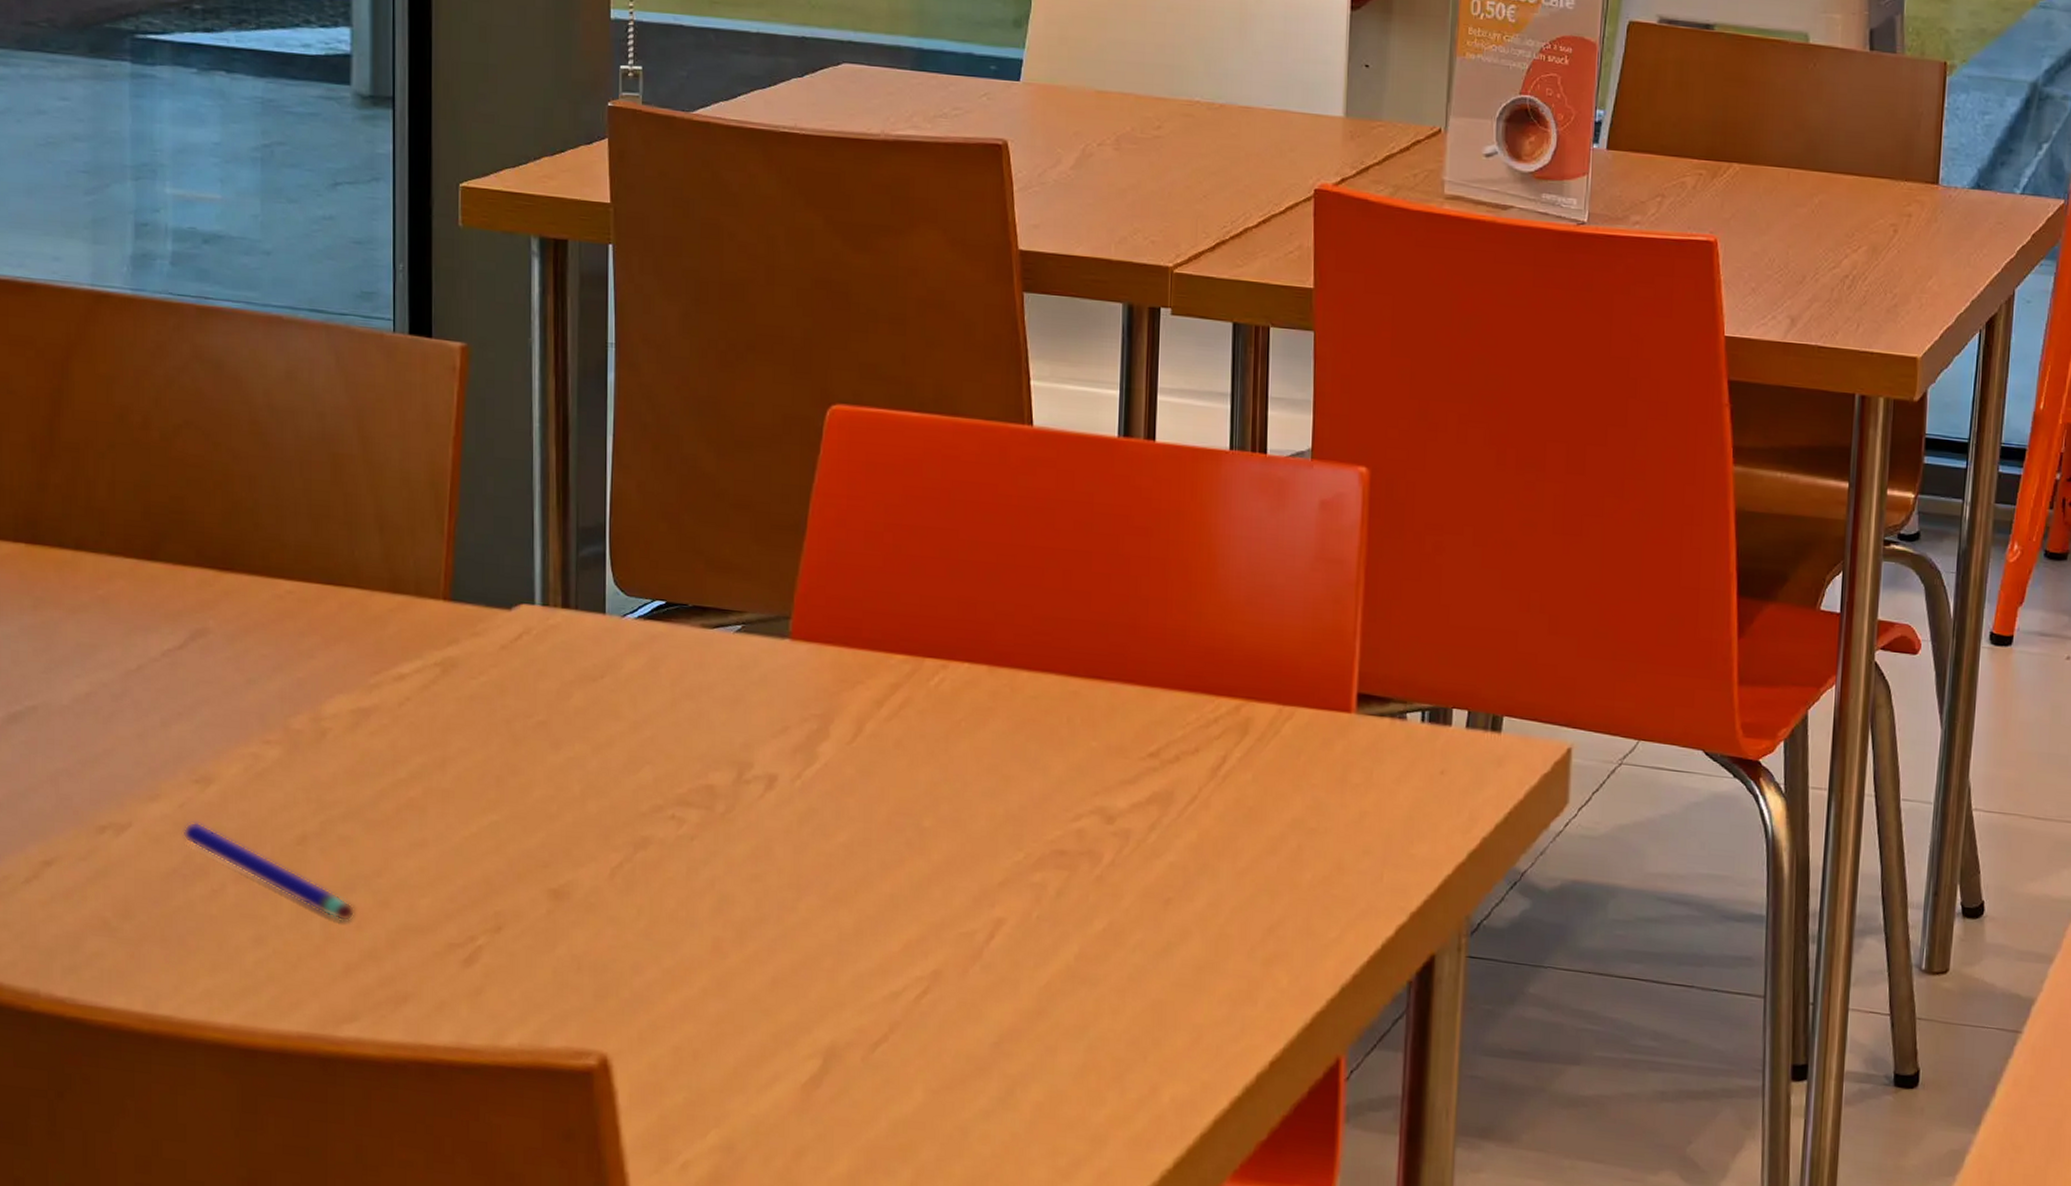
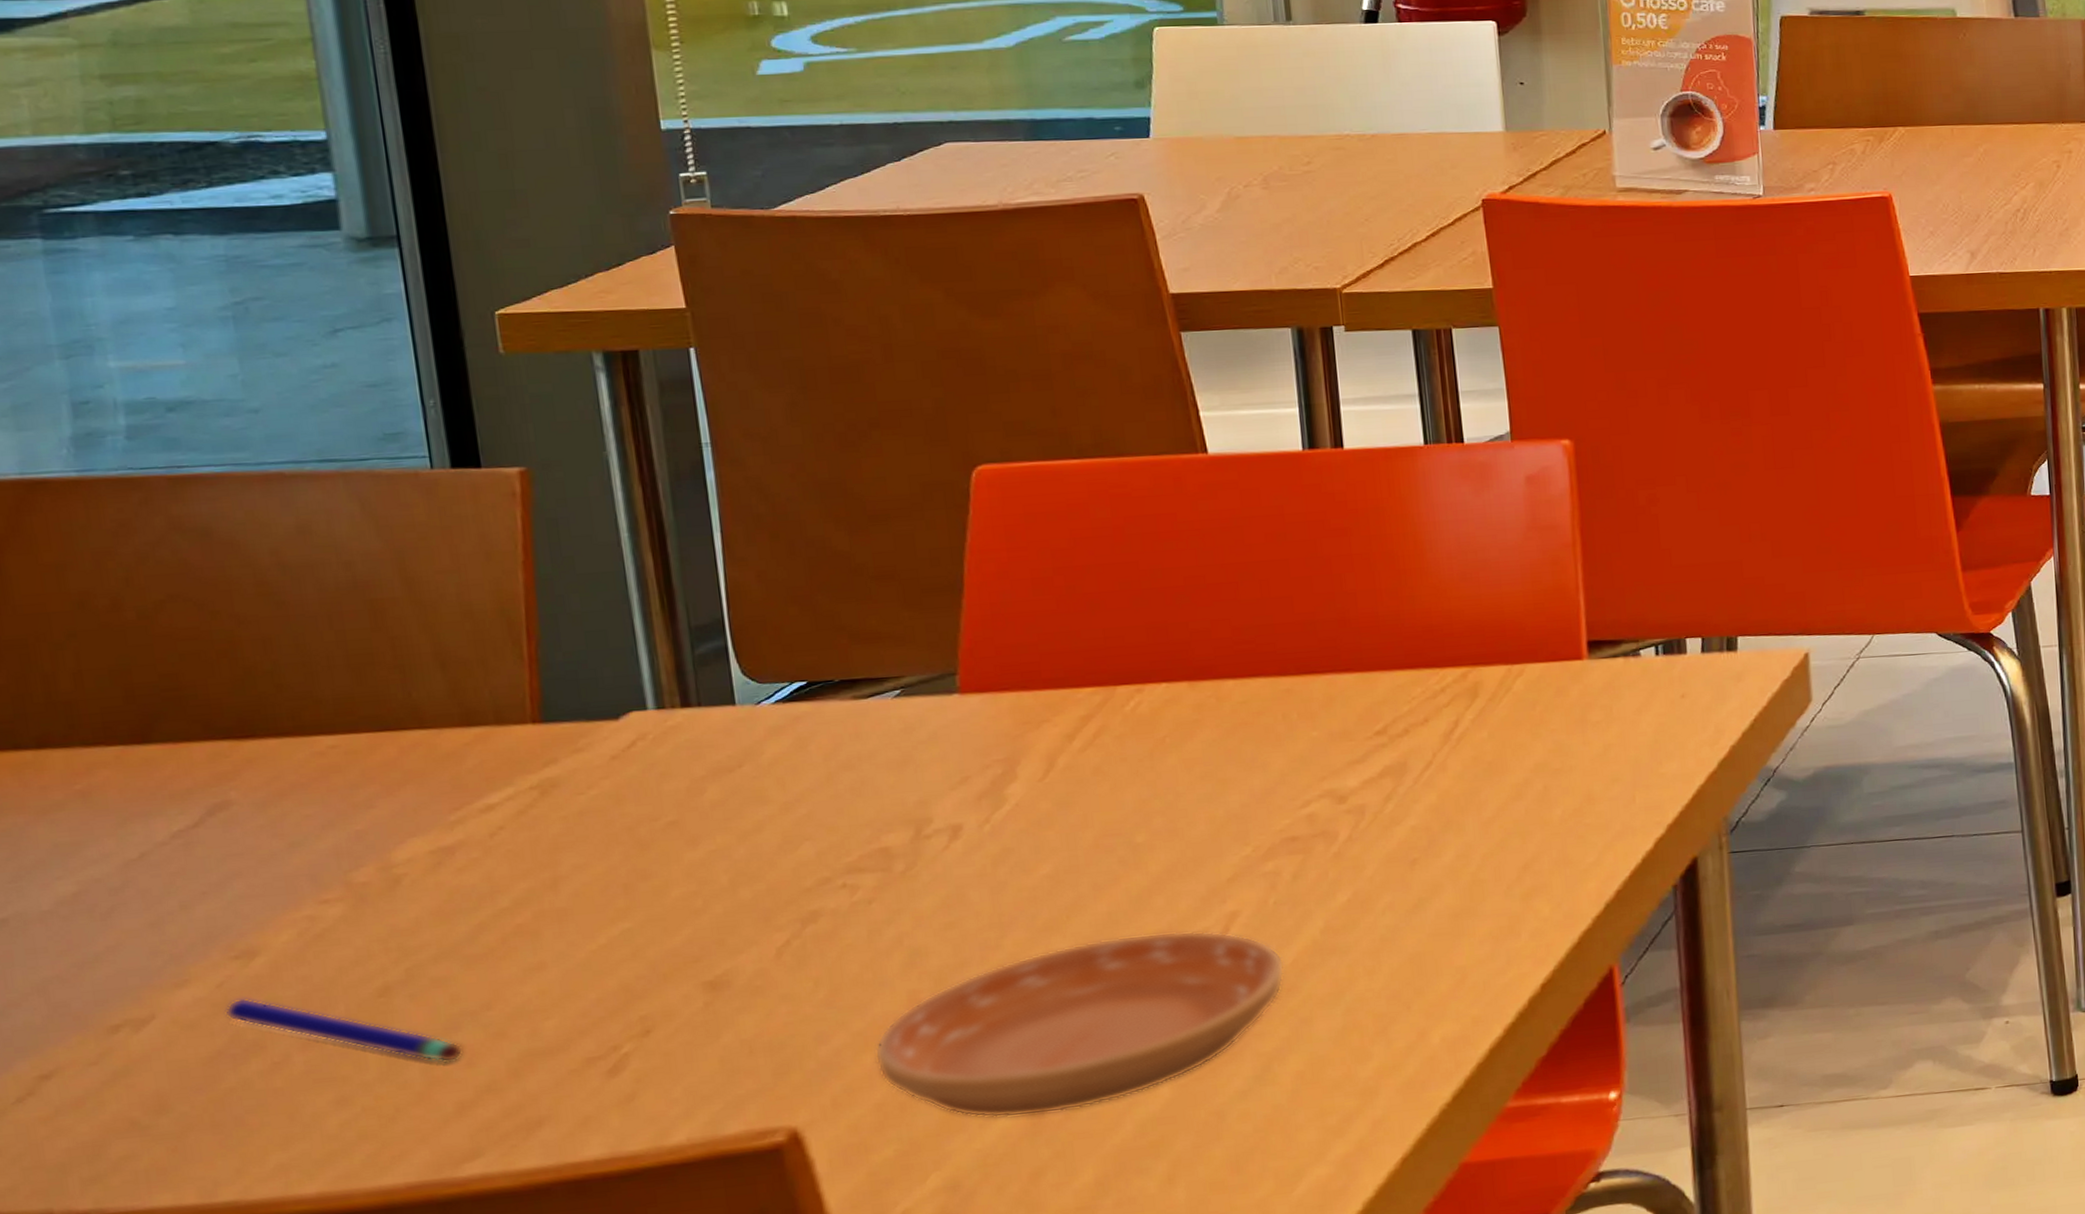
saucer: none [678,921,1039,1094] -> present [874,930,1285,1118]

